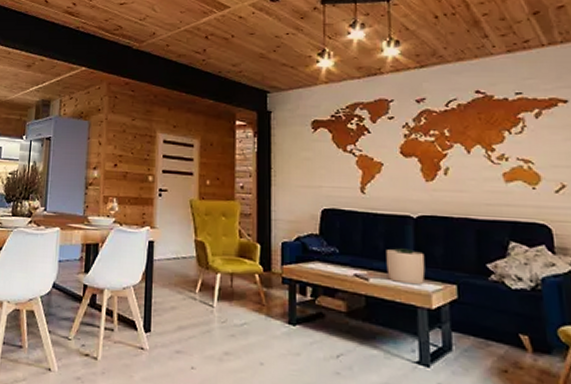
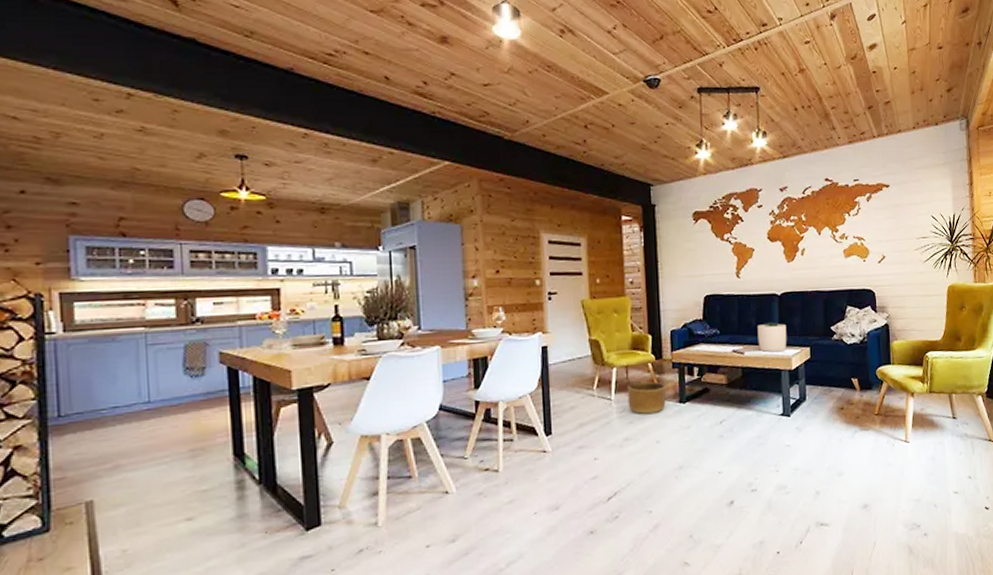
basket: none [231,293,273,331] -> present [627,381,666,414]

